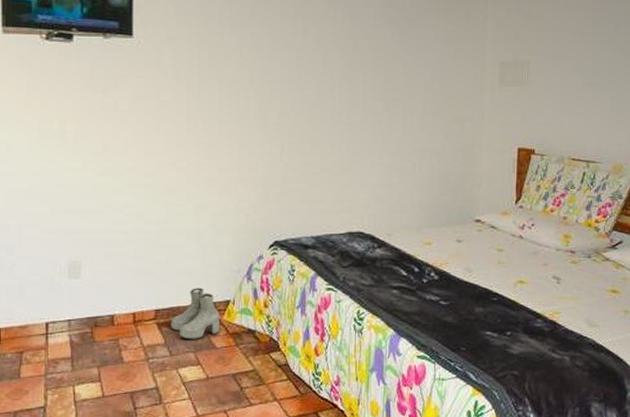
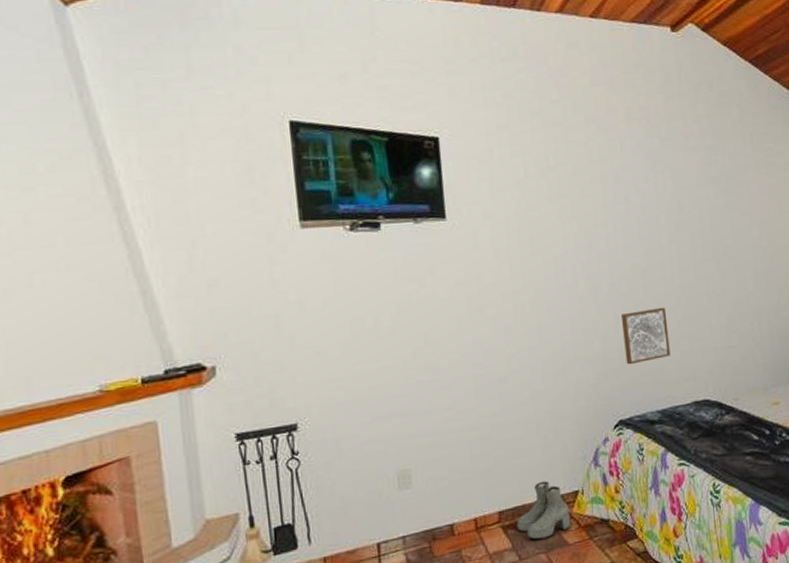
wall art: none [286,139,331,191] -> present [620,307,671,365]

